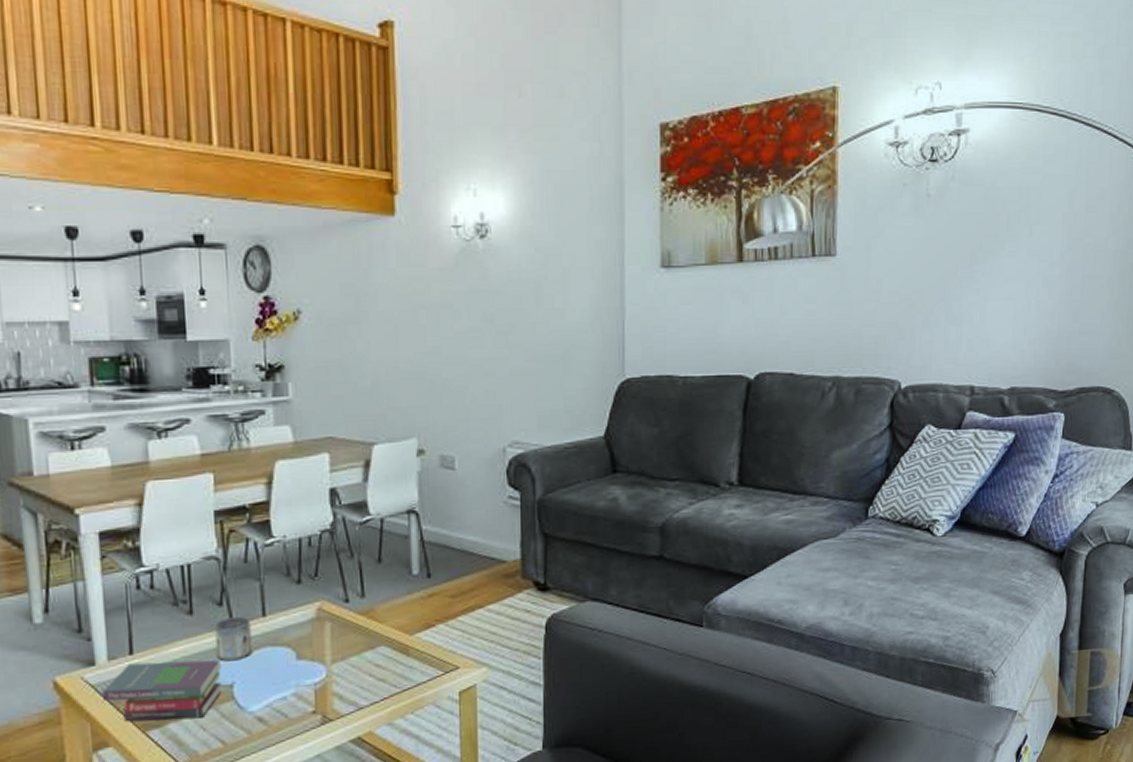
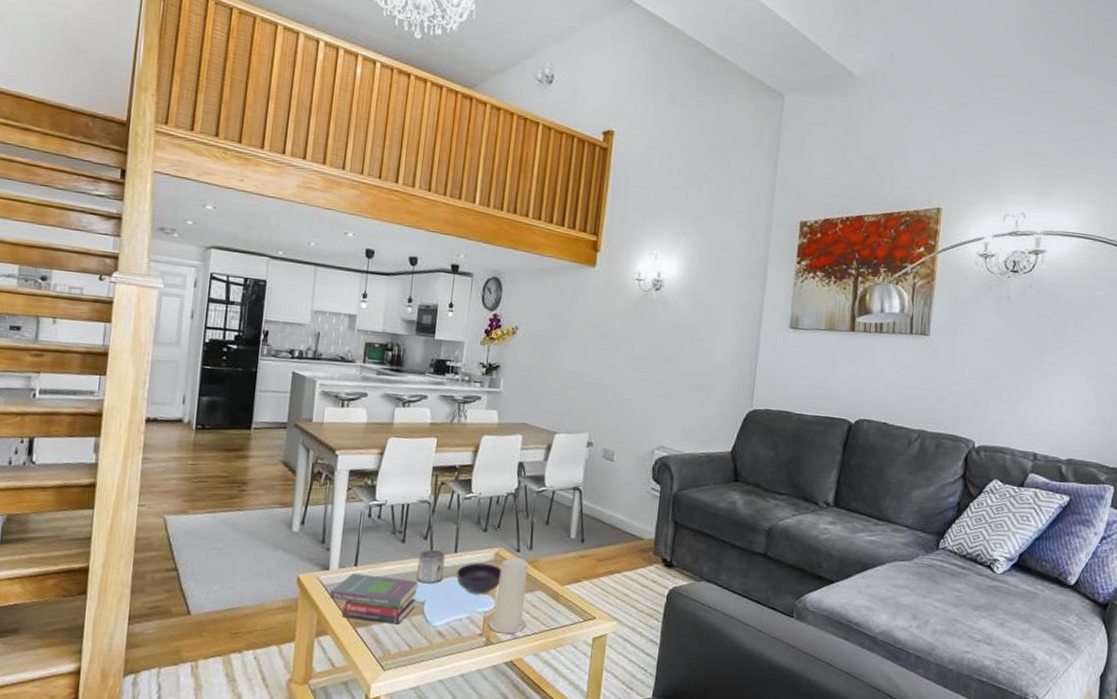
bowl: none [270,622,330,665] -> present [456,562,502,595]
candle: none [322,608,371,707] -> present [488,556,529,634]

